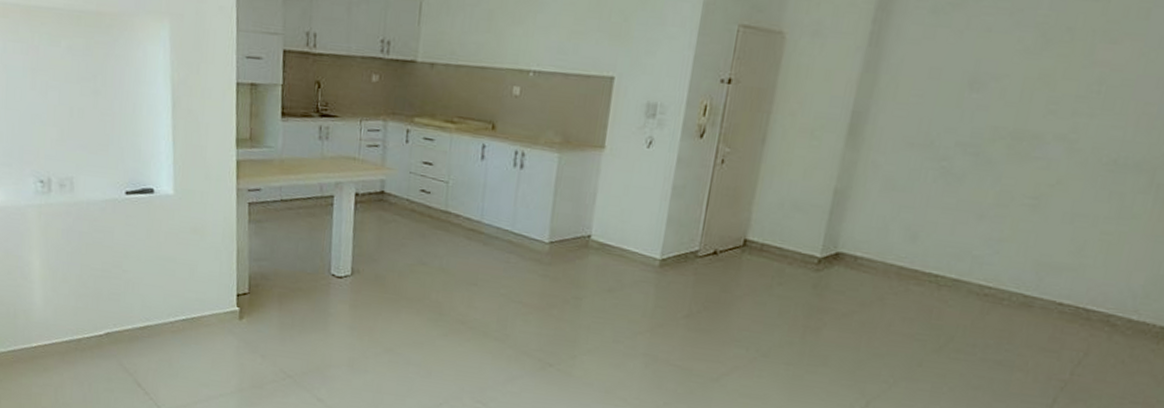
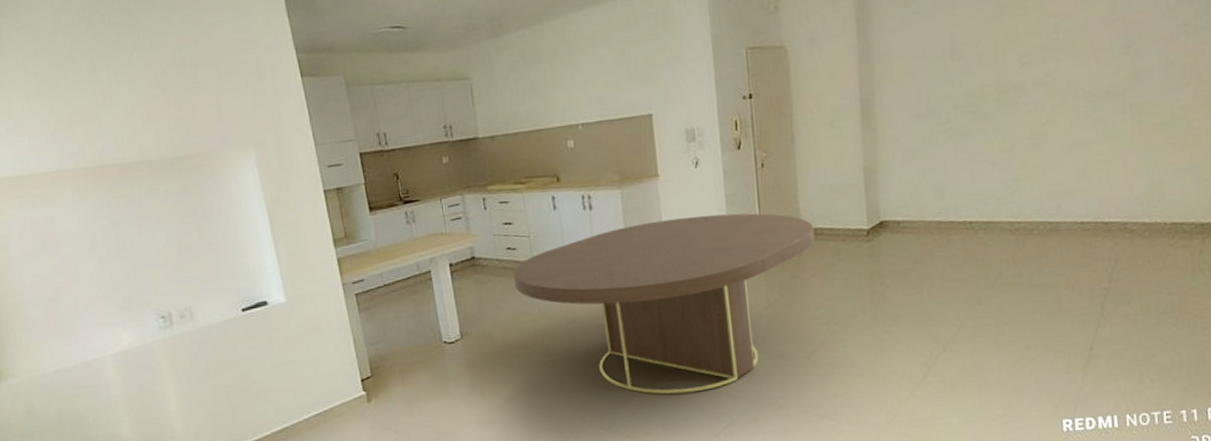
dining table: none [420,195,762,389] -> present [513,213,816,394]

